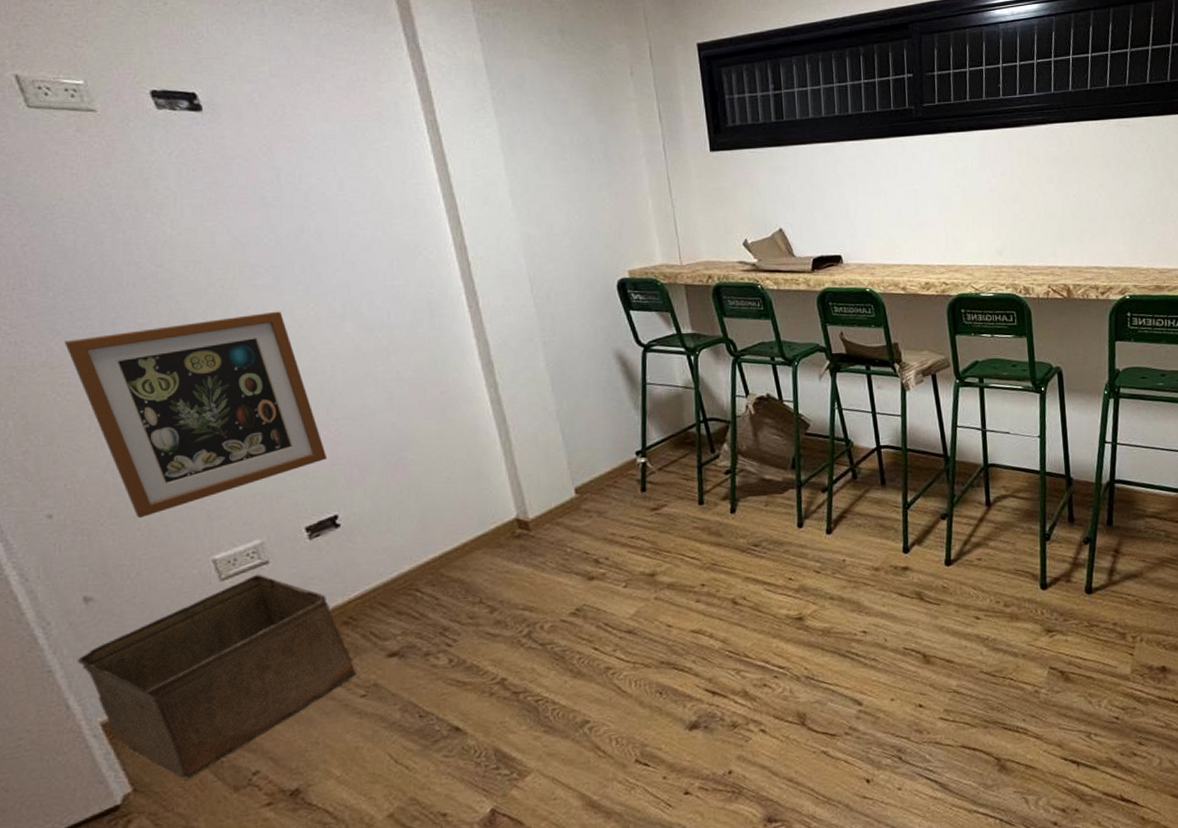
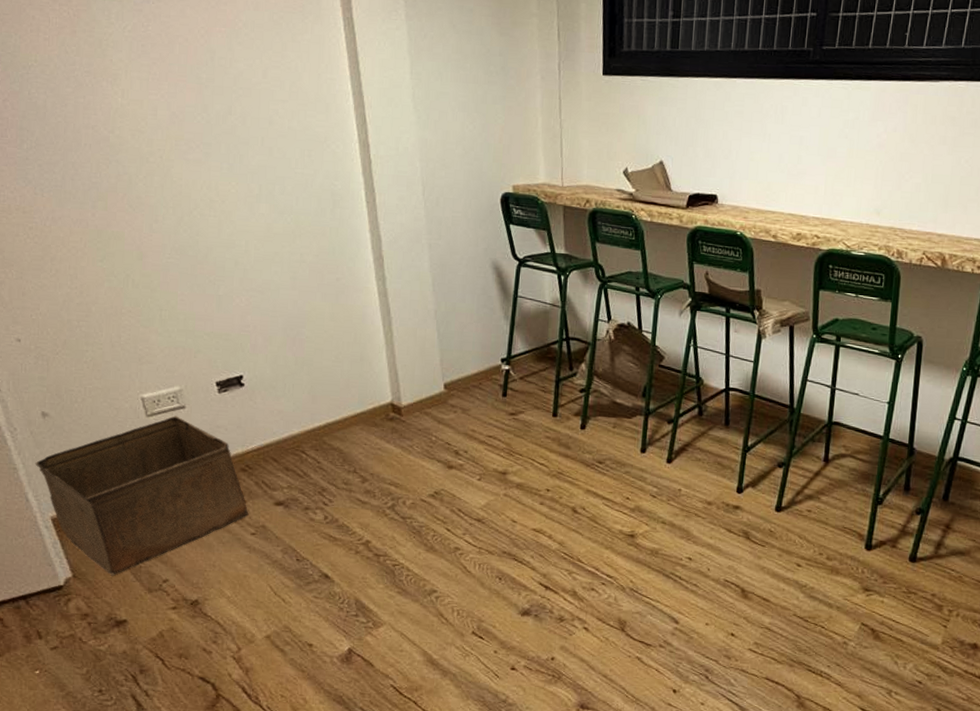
wall art: present [64,311,328,518] -> none [34,185,238,353]

